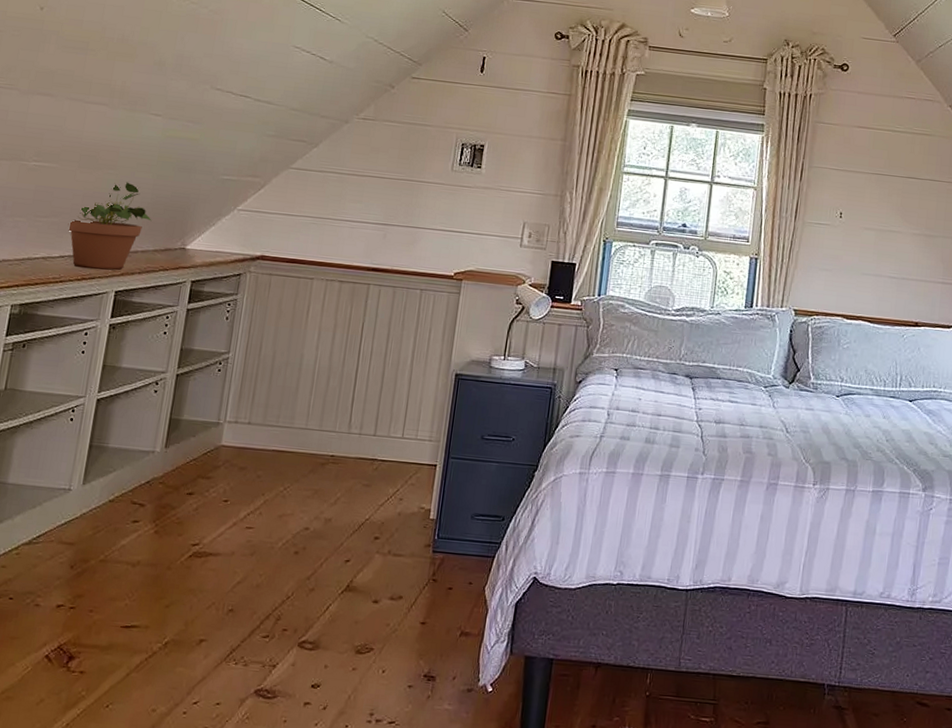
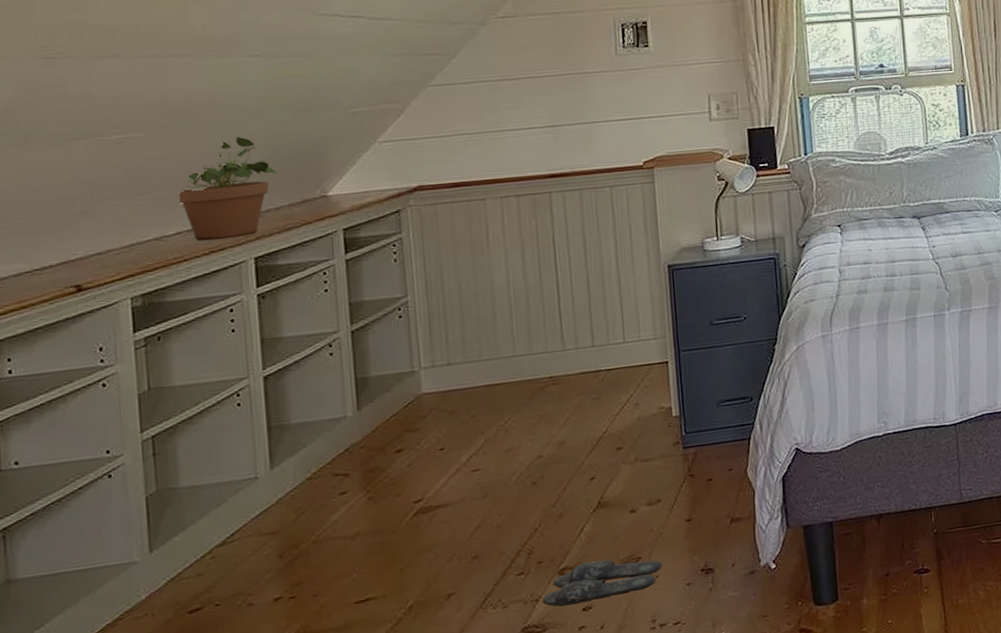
slippers: none [279,640,391,681] -> present [543,559,662,606]

